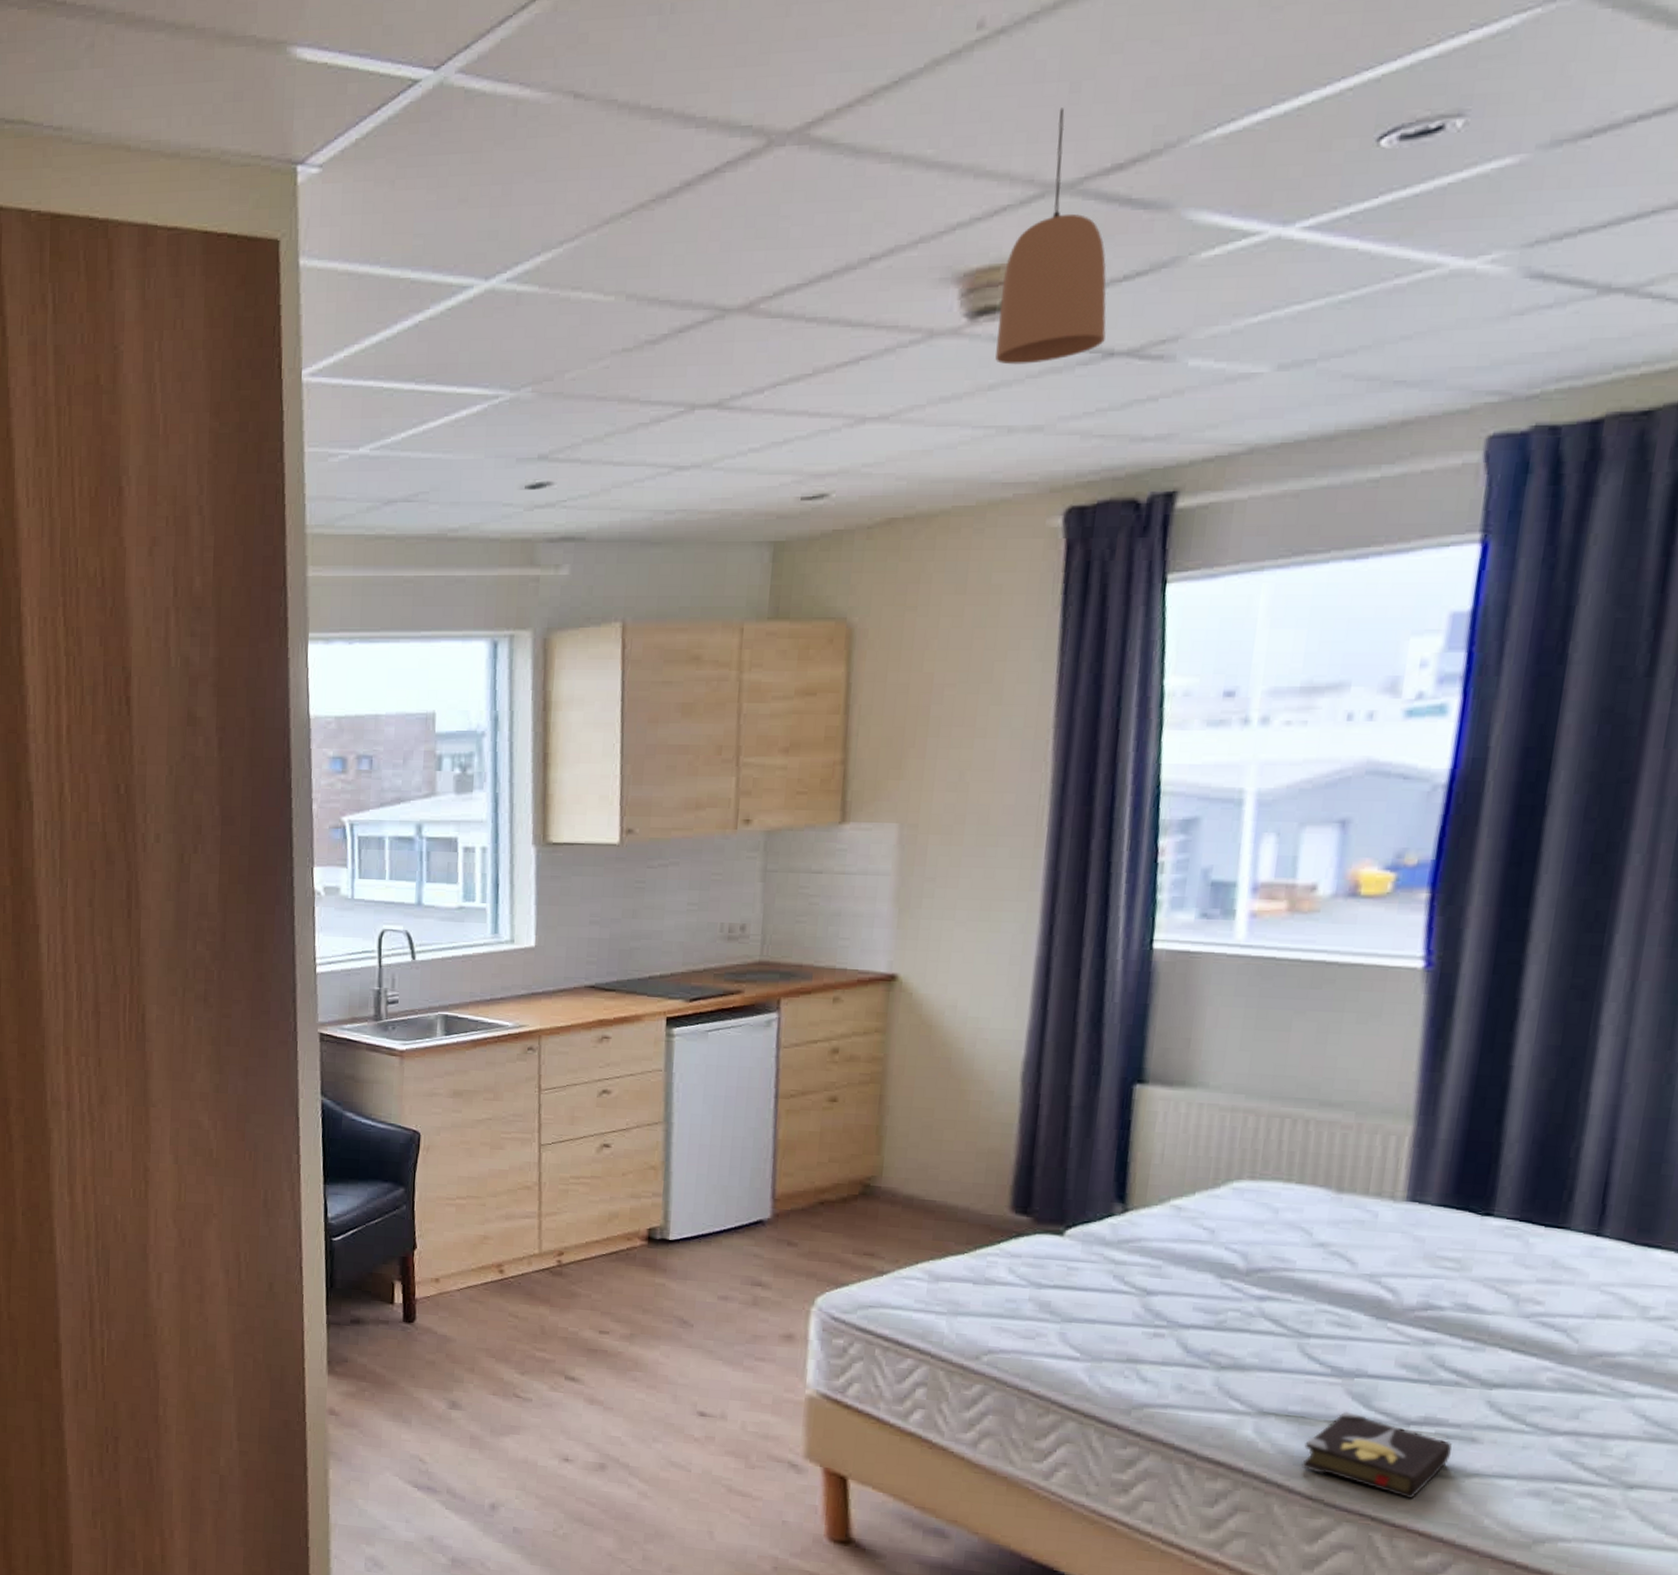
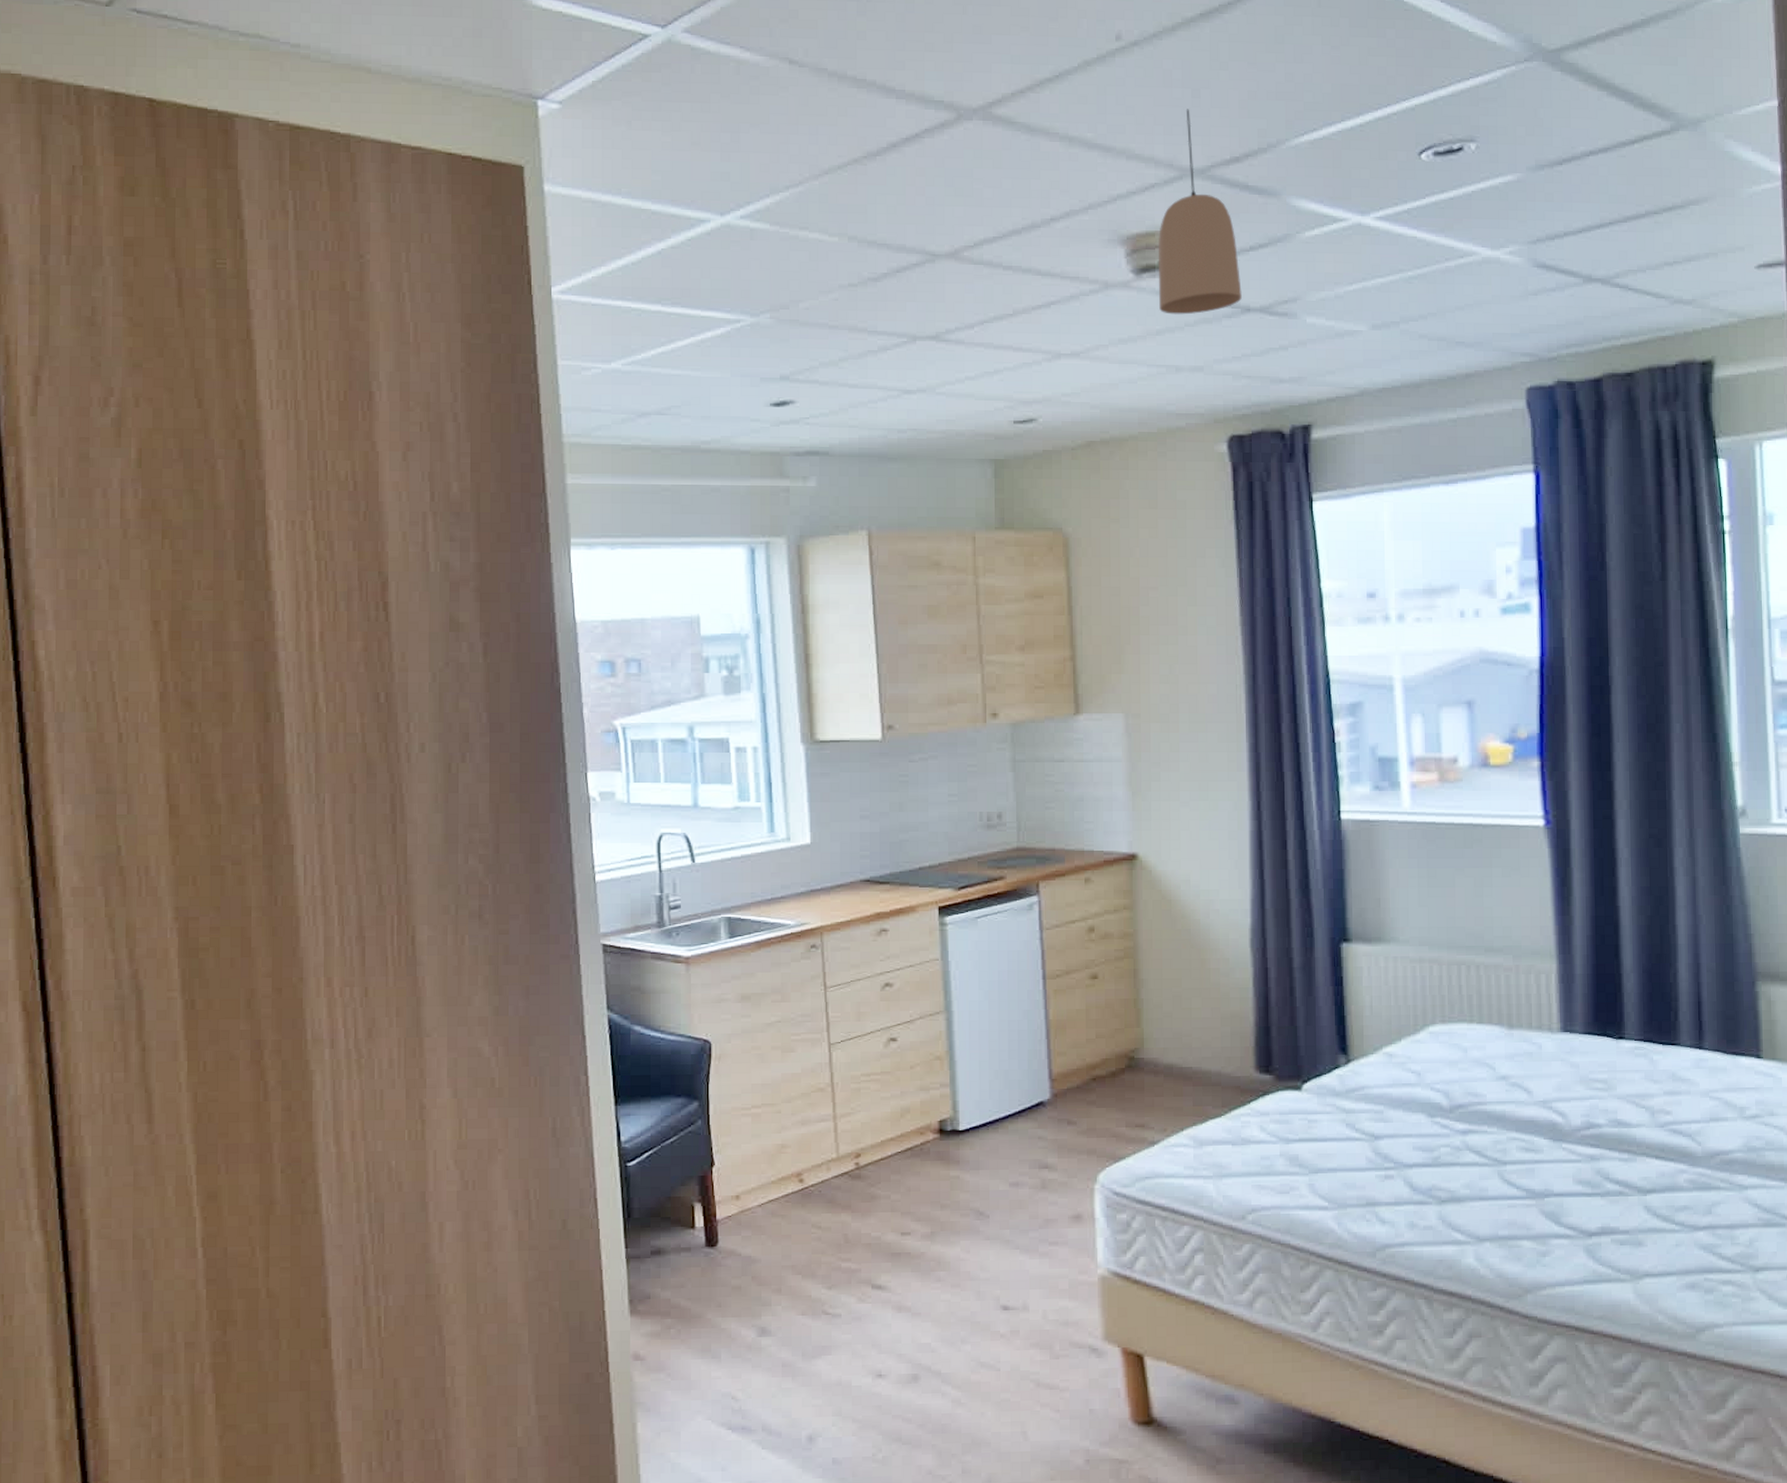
hardback book: present [1301,1411,1452,1500] -> none [1515,1230,1626,1306]

